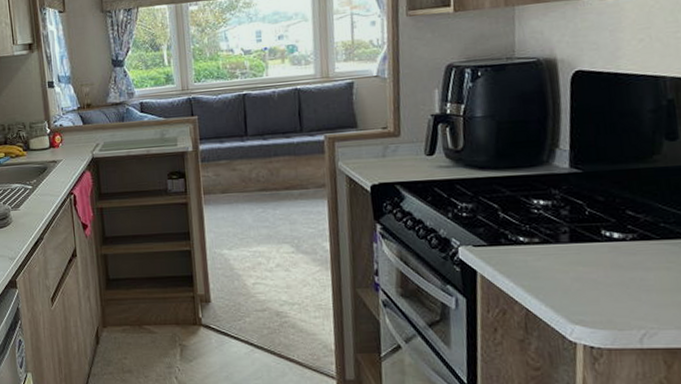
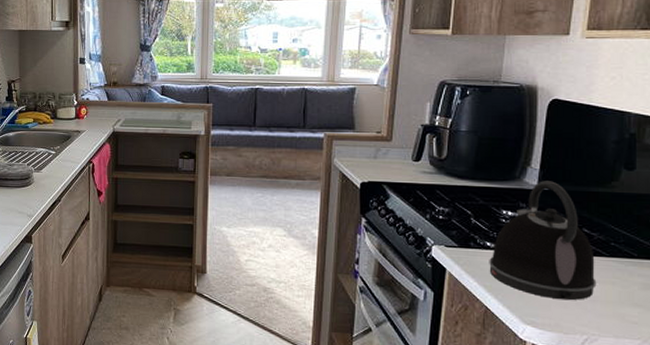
kettle: none [524,161,650,292] -> present [489,181,597,300]

